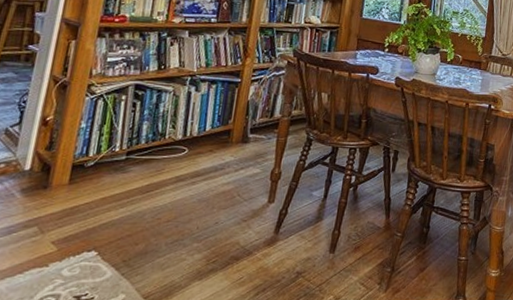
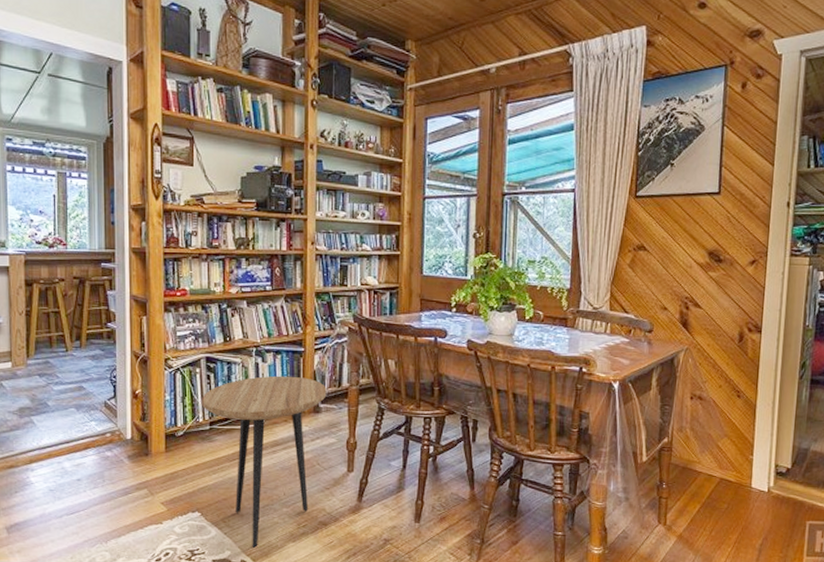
side table: none [121,105,258,289] -> present [202,375,327,548]

